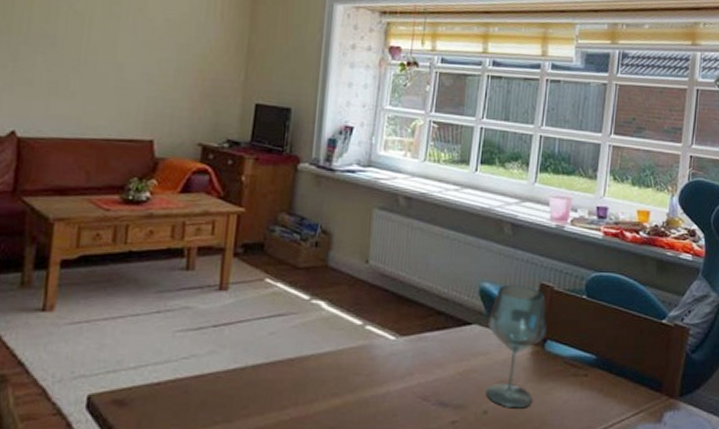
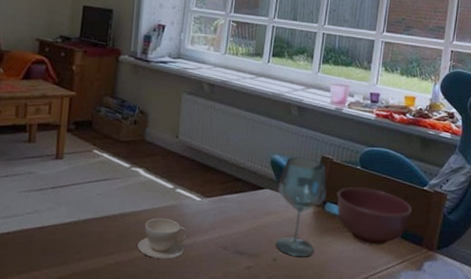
teacup: none [318,361,380,414] -> present [137,217,188,259]
bowl: none [559,321,650,392] -> present [337,187,413,245]

